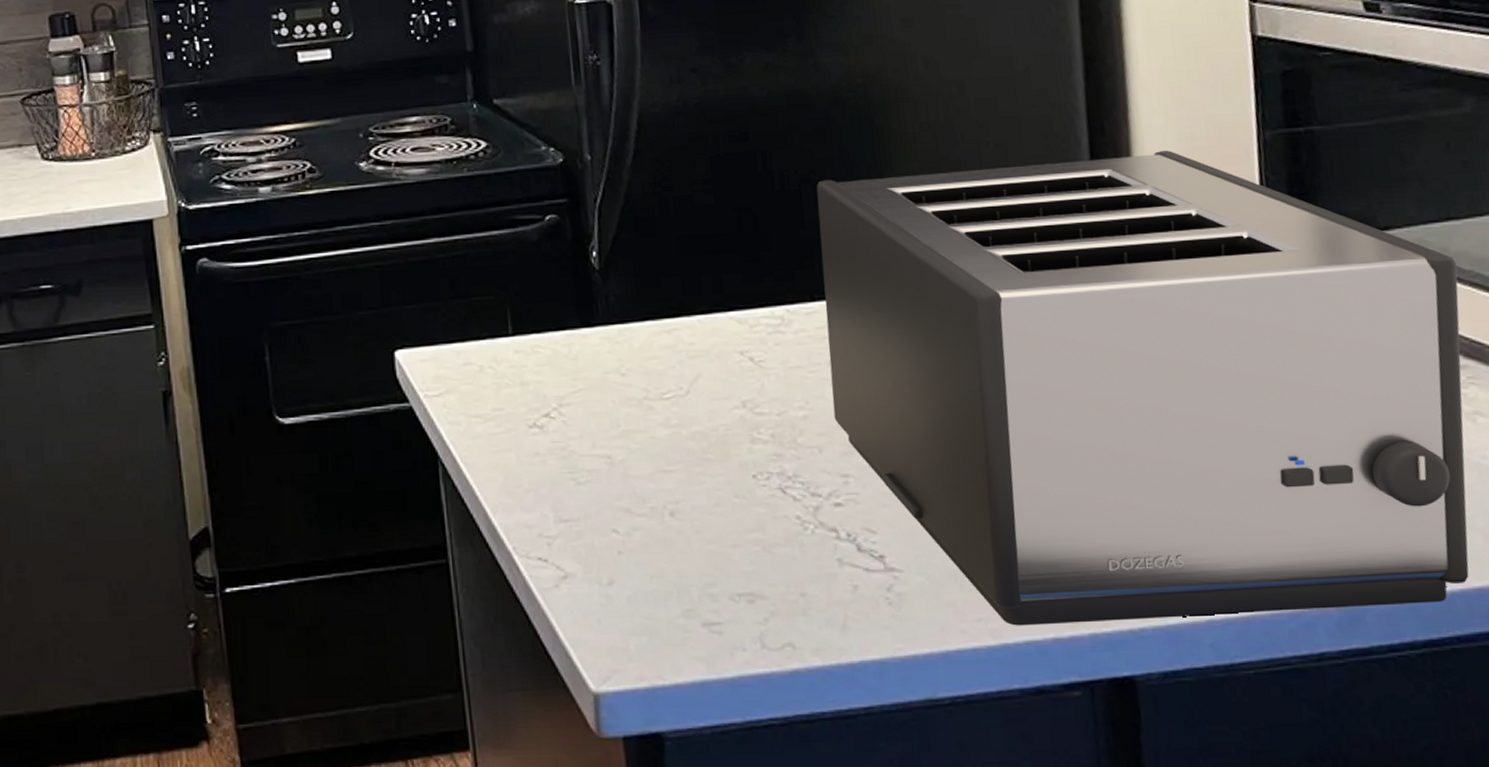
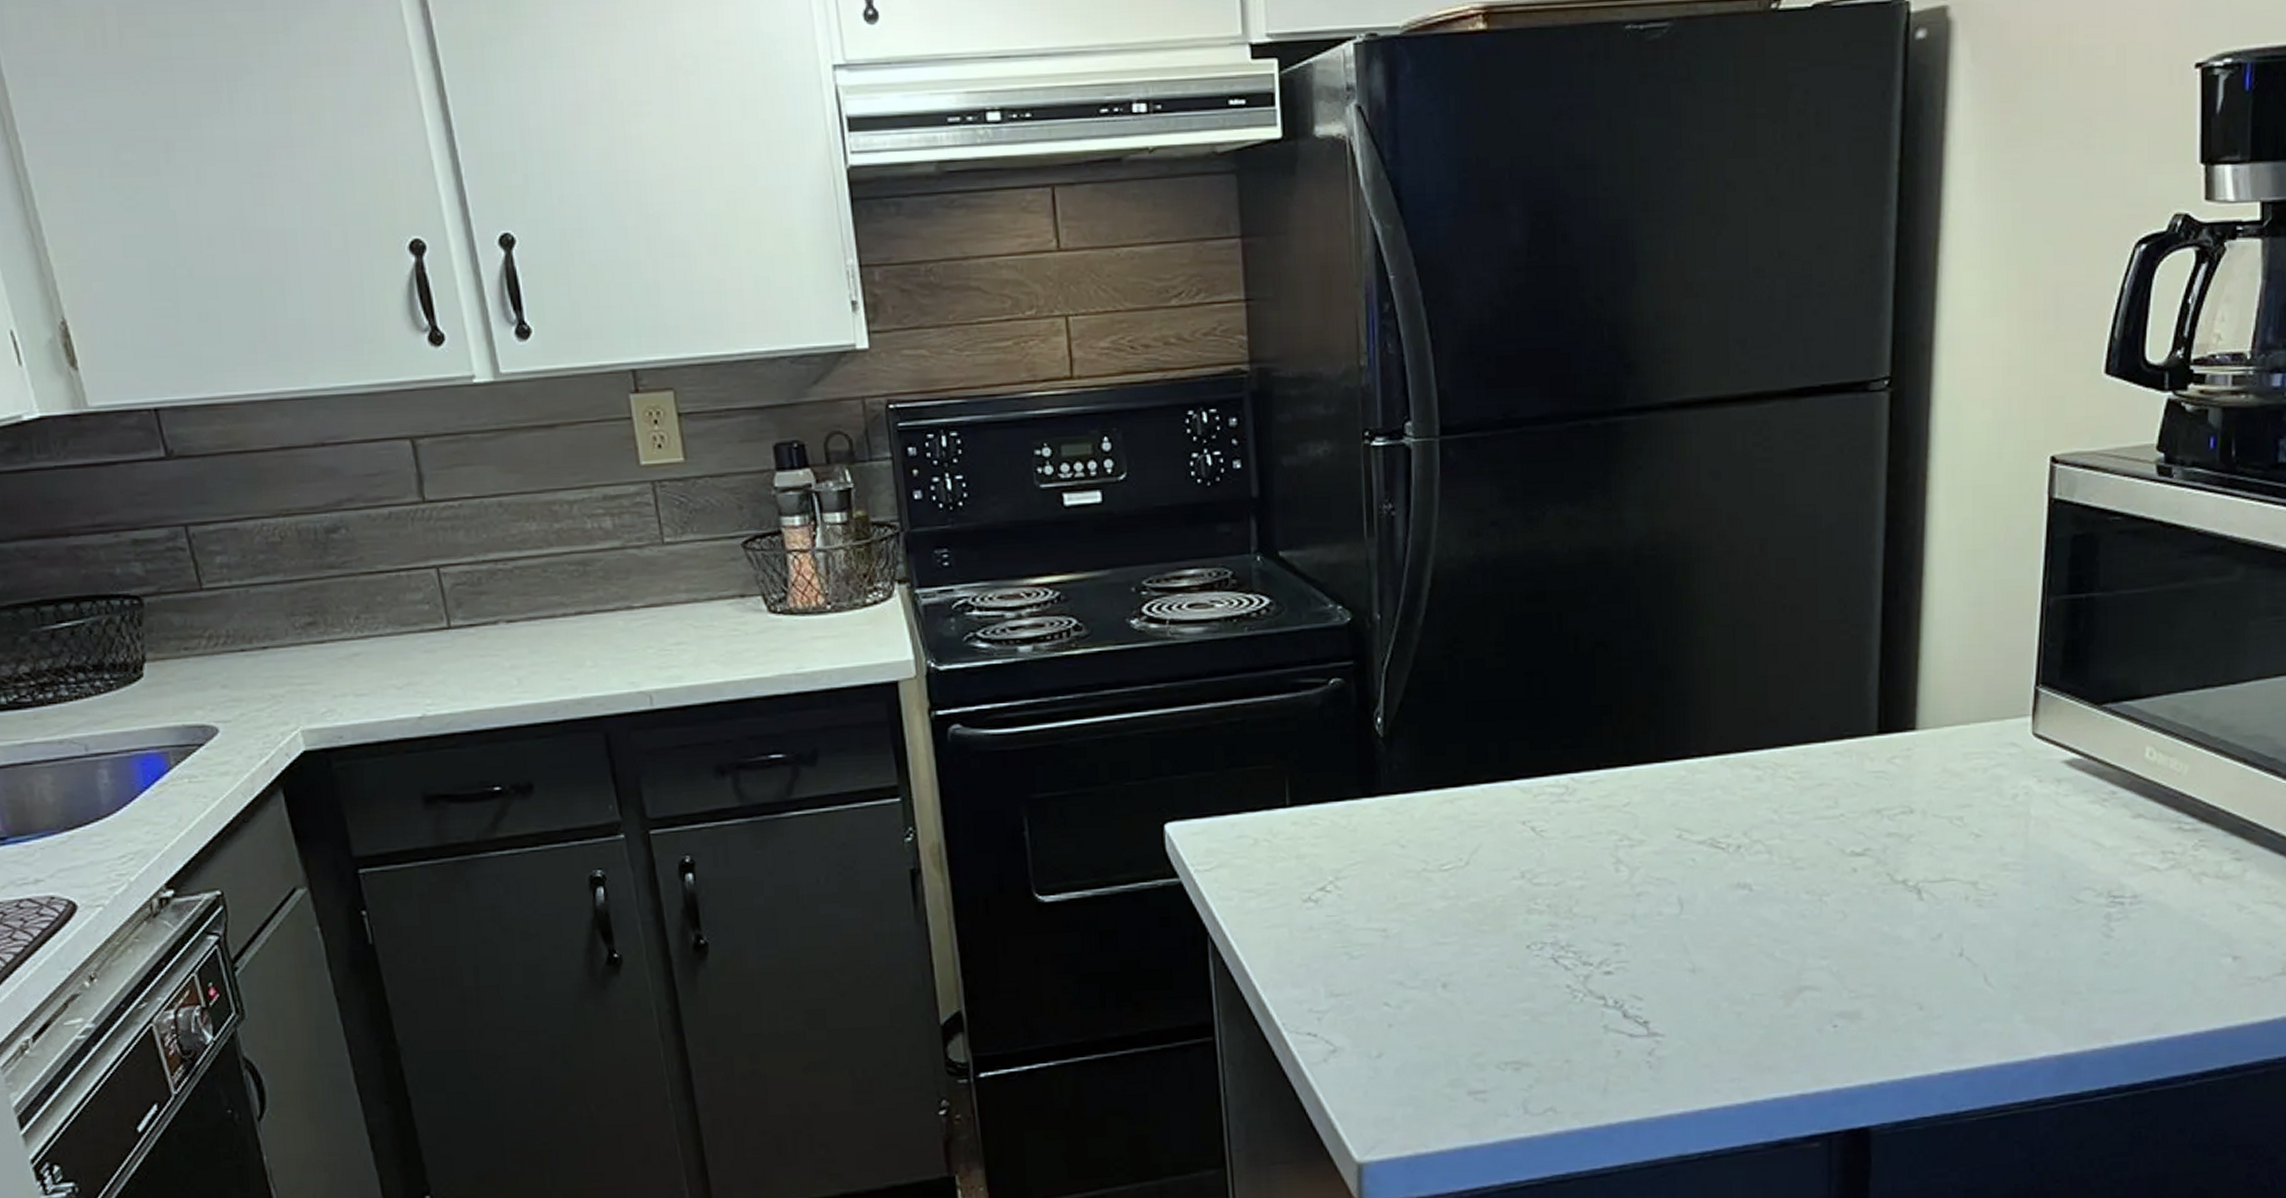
toaster: present [816,150,1469,626] -> none [1610,616,2206,1084]

